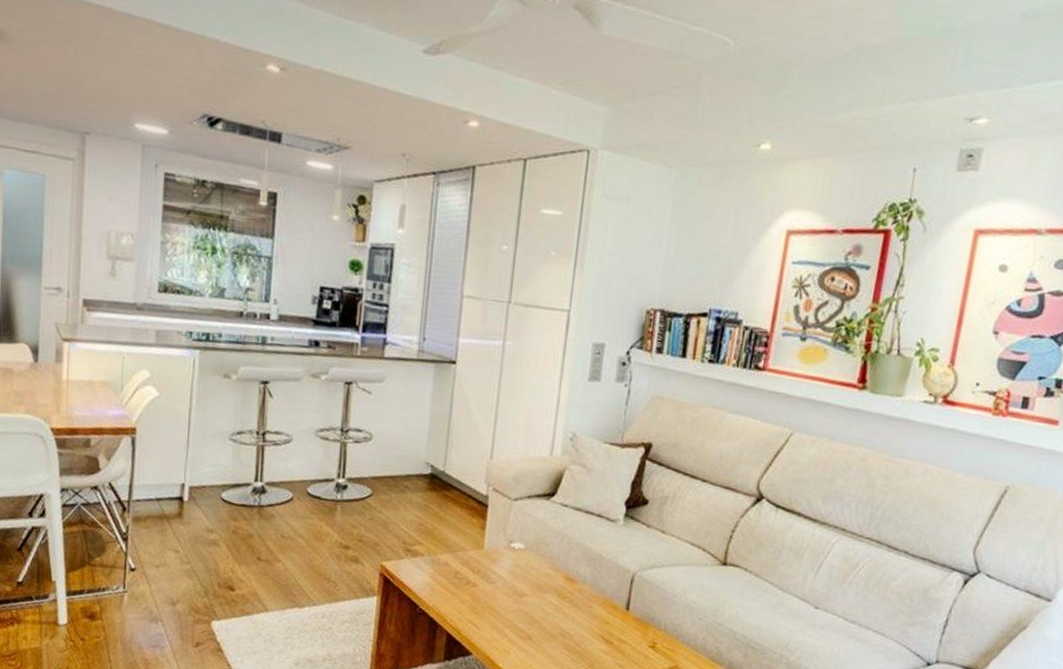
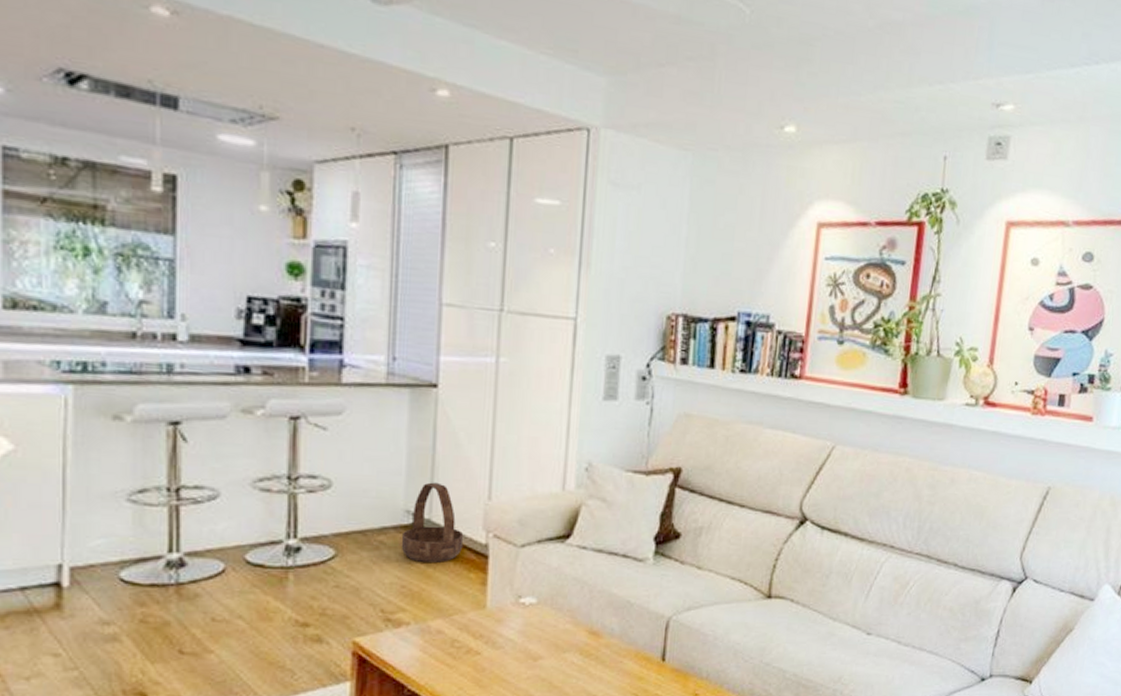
basket: none [421,441,470,508] -> present [401,482,464,564]

